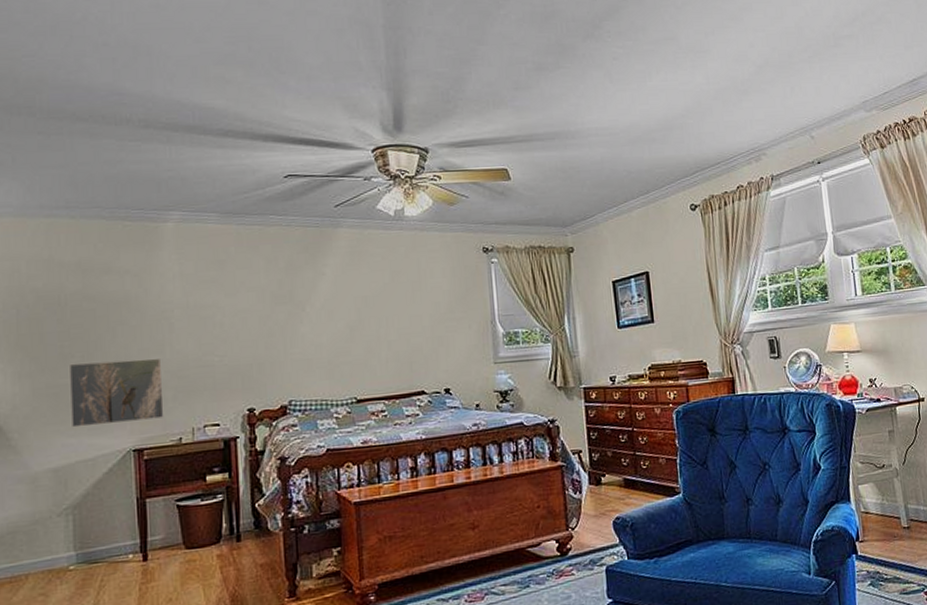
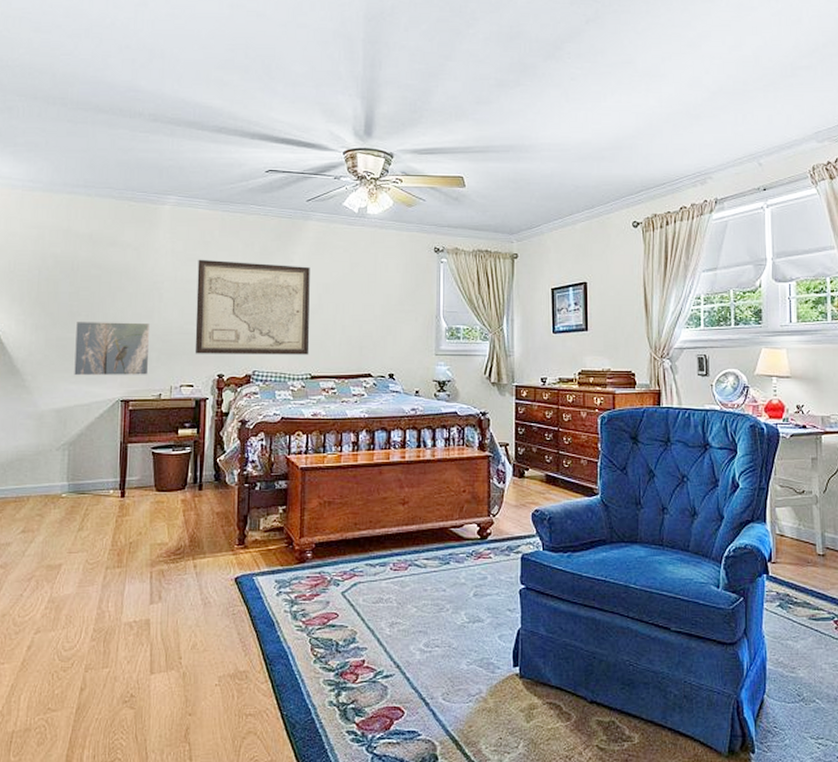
wall art: none [213,279,353,388] -> present [195,259,310,355]

